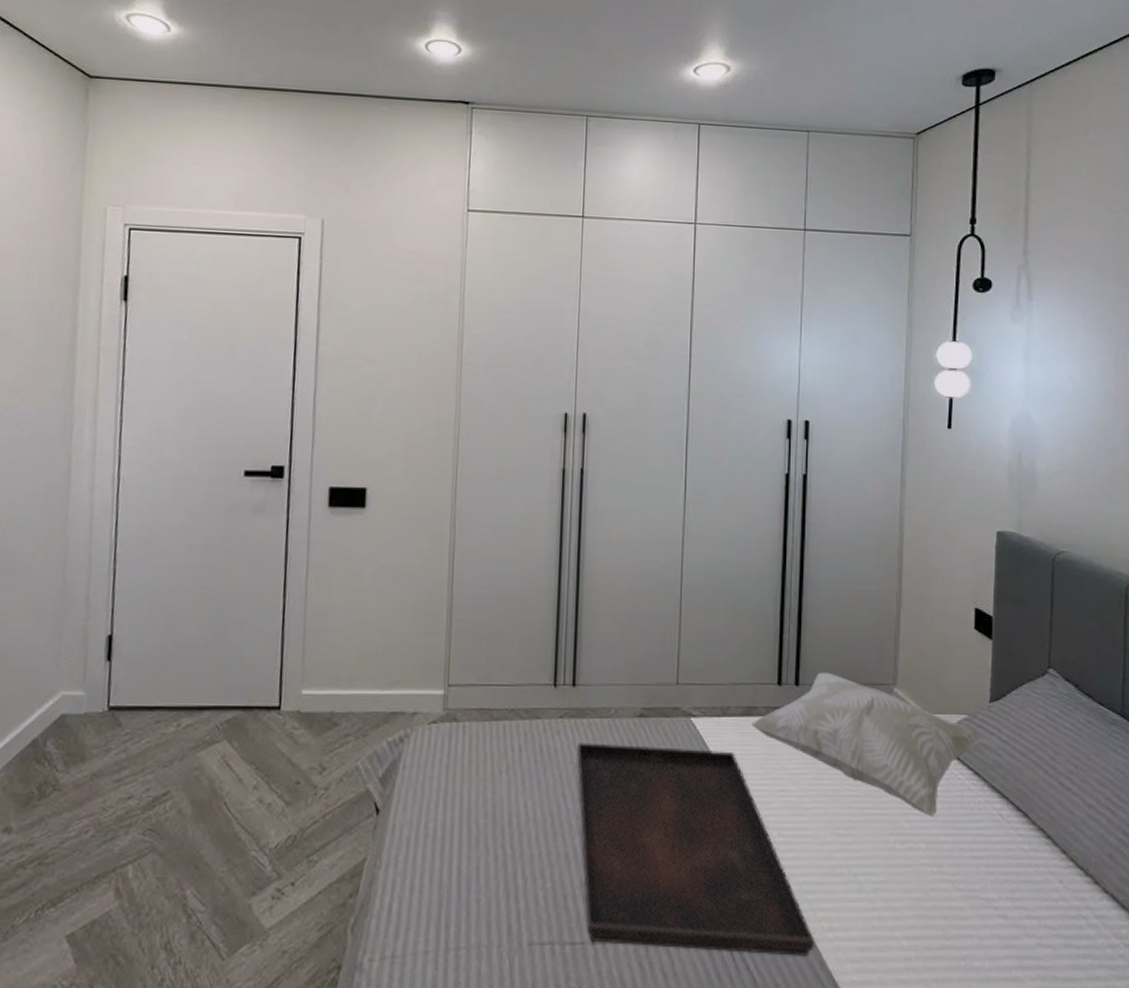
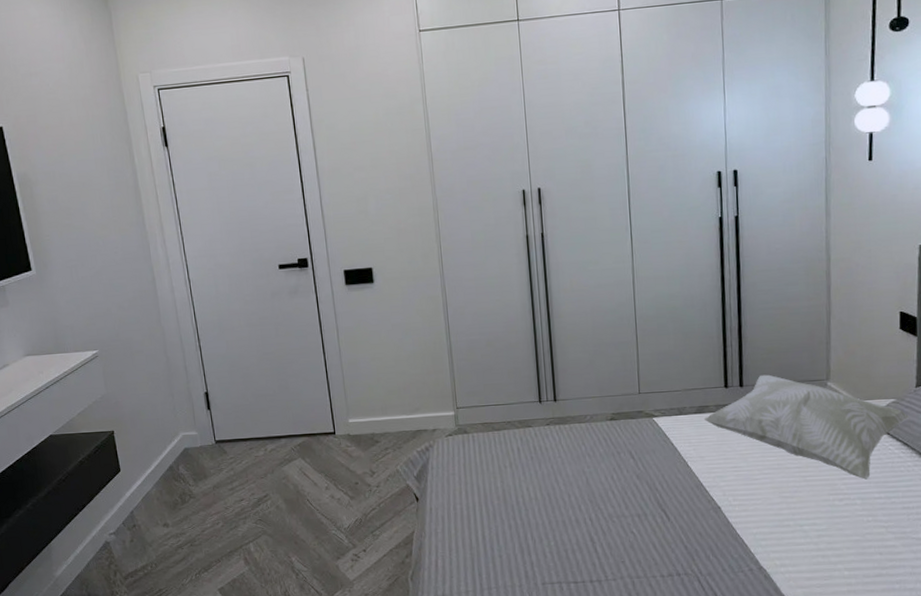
serving tray: present [577,742,815,956] -> none [563,440,769,585]

